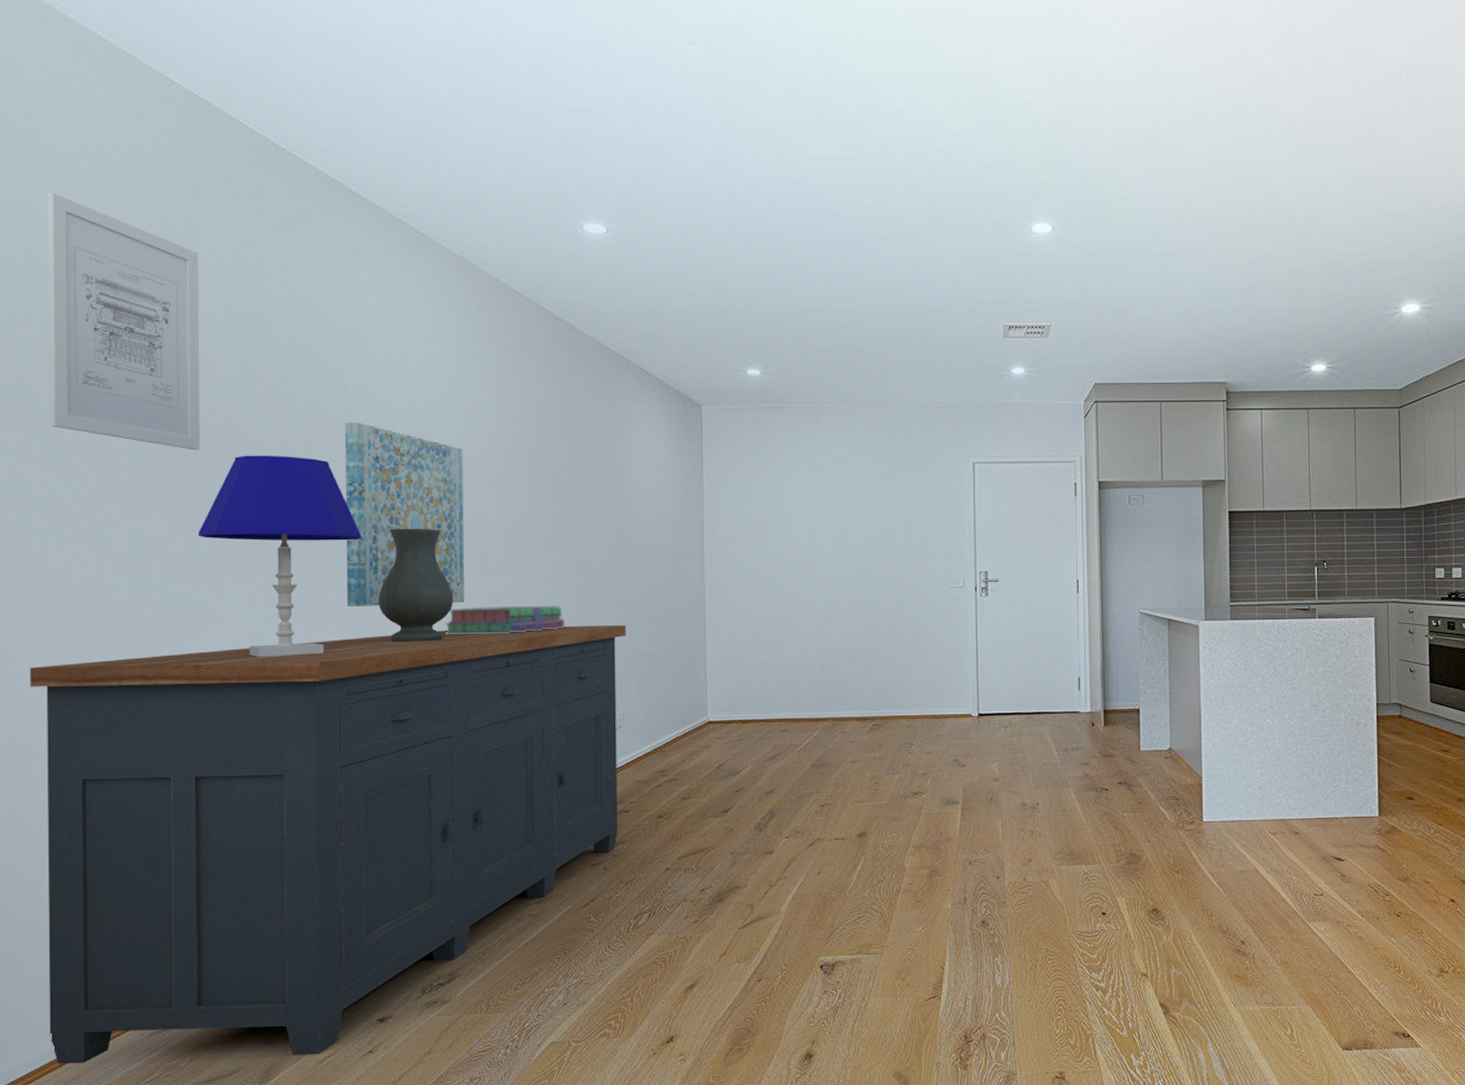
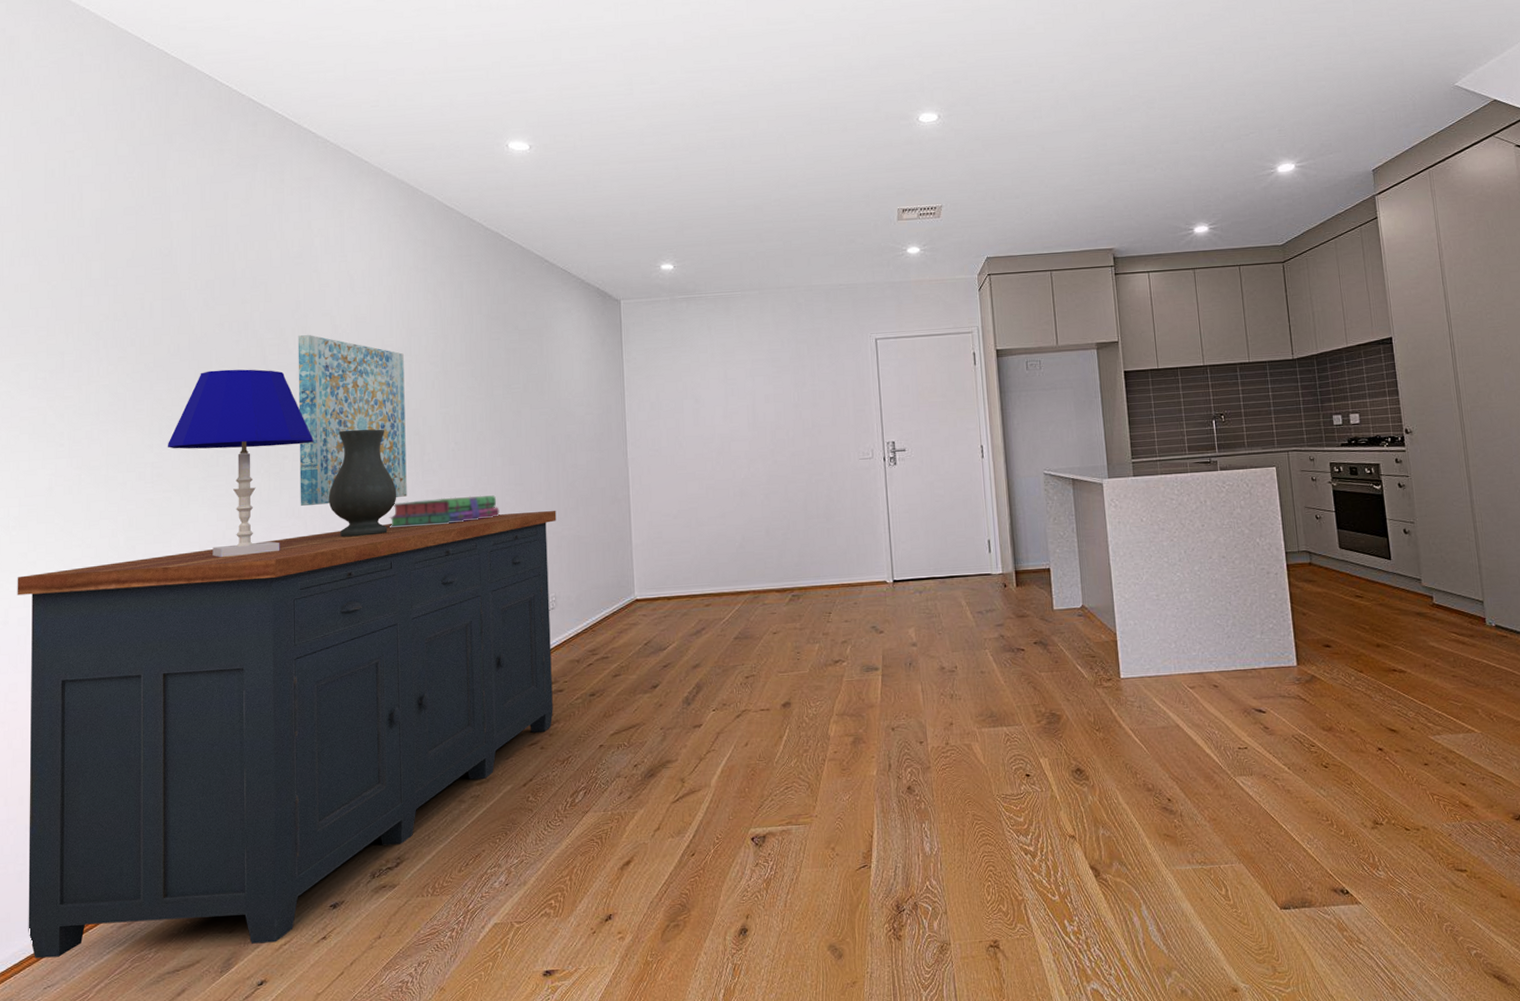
wall art: present [47,193,200,451] -> none [38,148,170,369]

